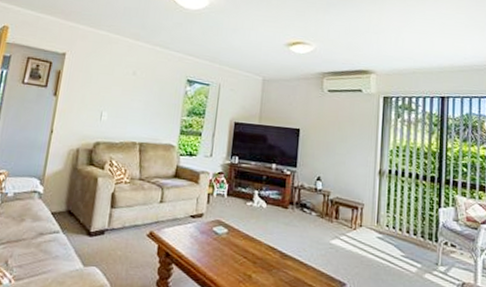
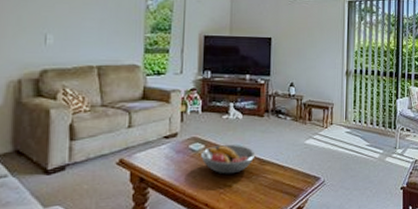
fruit bowl: none [223,231,278,264] -> present [201,144,256,174]

